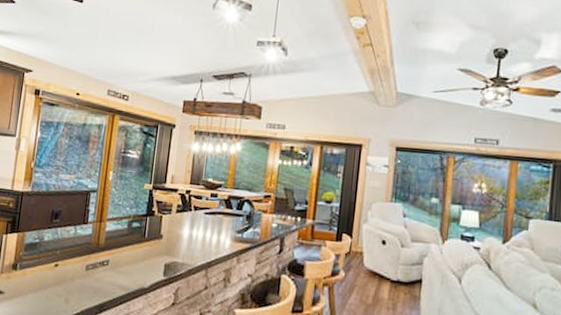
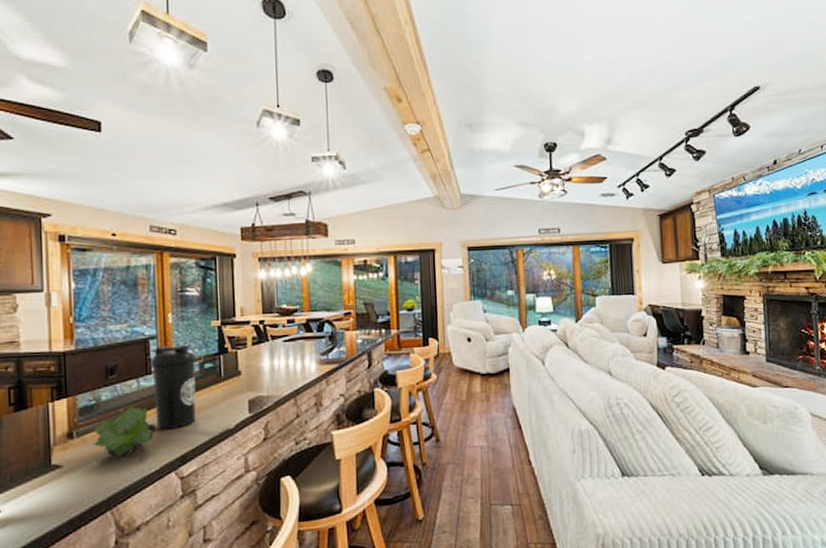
fruit: none [31,250,84,296] -> present [93,406,157,459]
water bottle: none [84,200,127,278] -> present [150,344,196,430]

